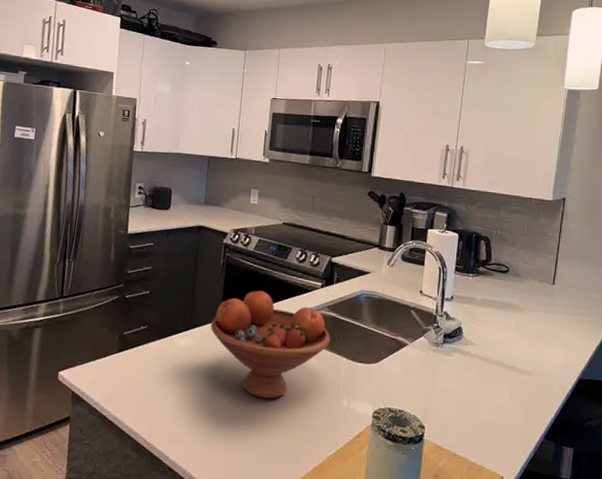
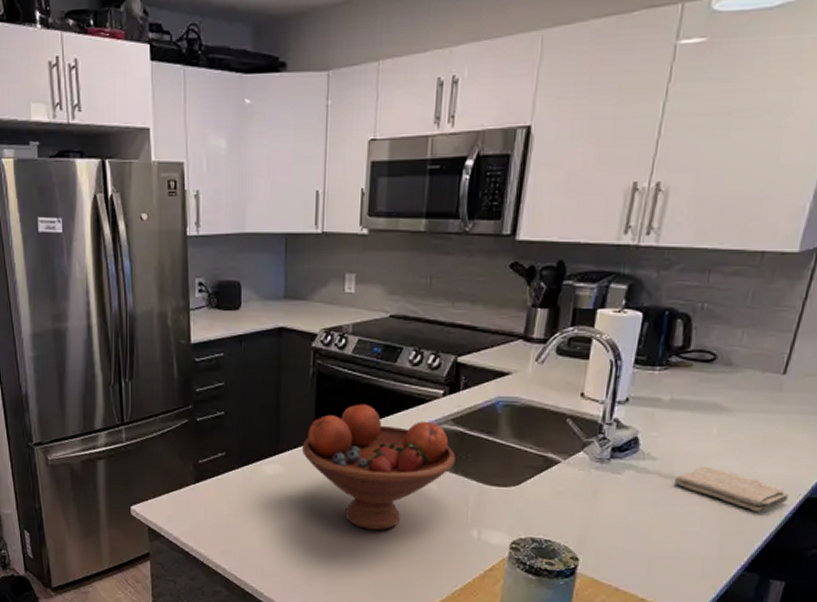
washcloth: none [489,351,567,390] -> present [675,466,788,512]

